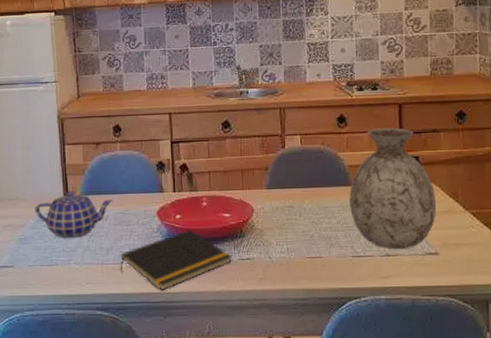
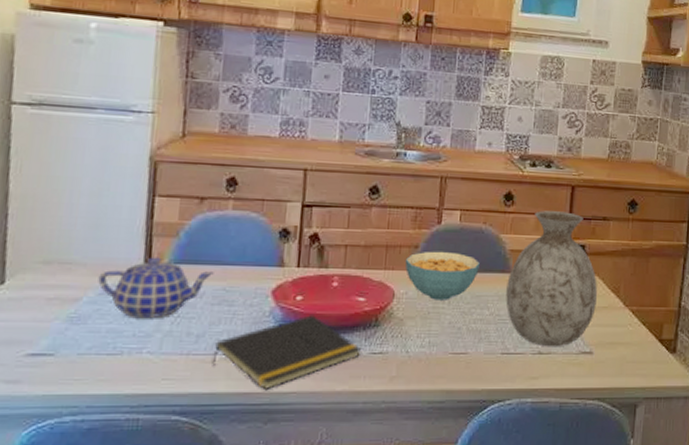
cereal bowl: none [258,171,323,213] -> present [405,251,480,300]

